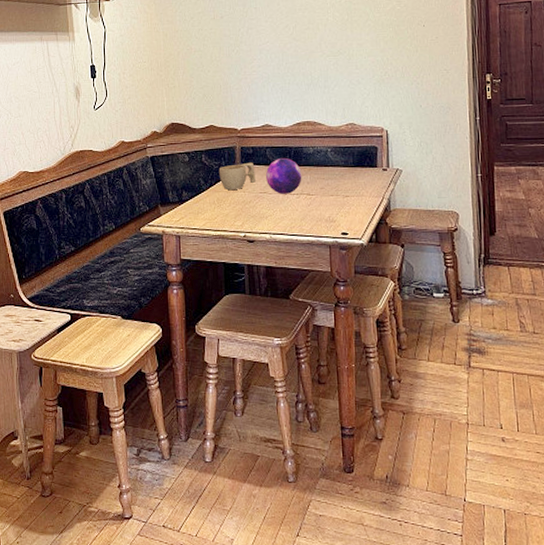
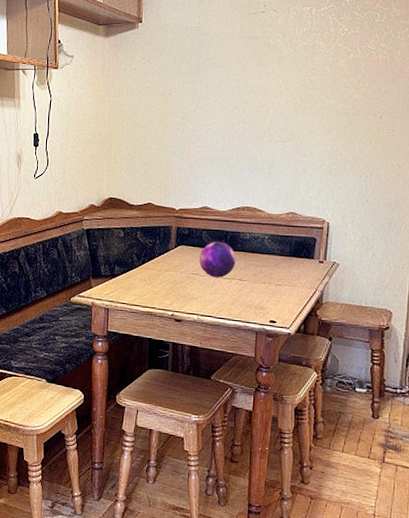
cup: present [219,162,257,190] -> none [152,243,190,269]

